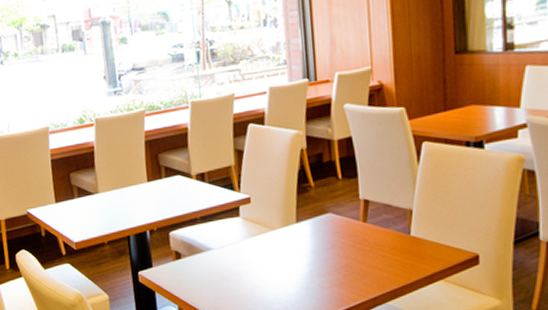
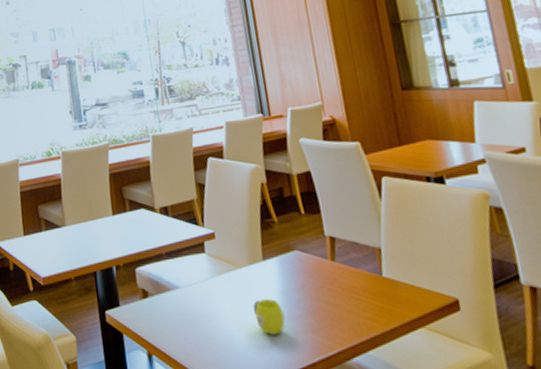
cup: none [284,258,313,290] -> present [253,299,286,335]

